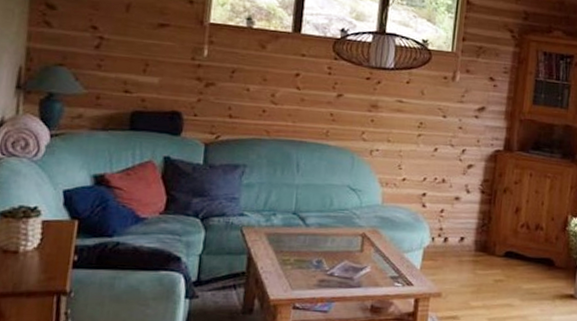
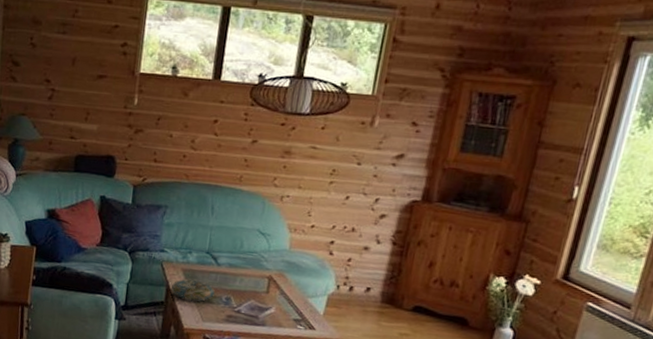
decorative bowl: none [254,244,304,268] -> present [171,279,215,302]

